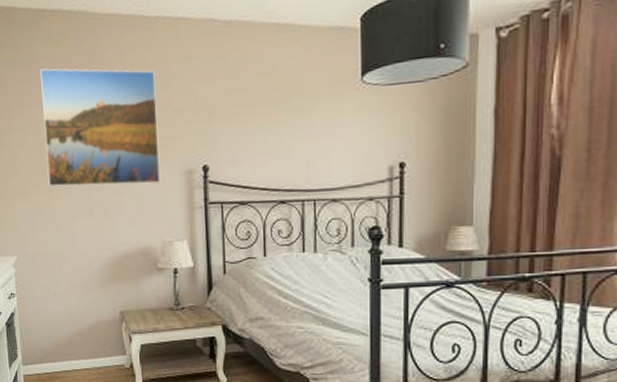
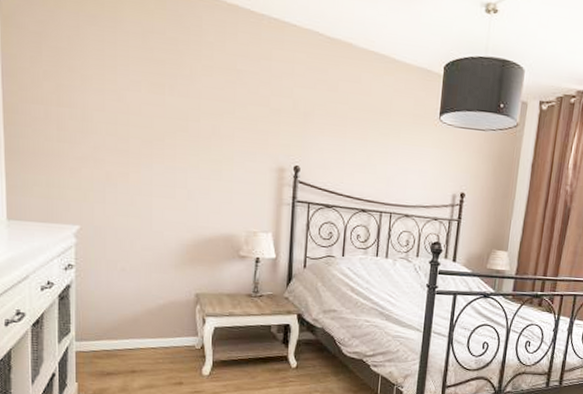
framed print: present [40,68,161,187] -> none [126,34,256,175]

